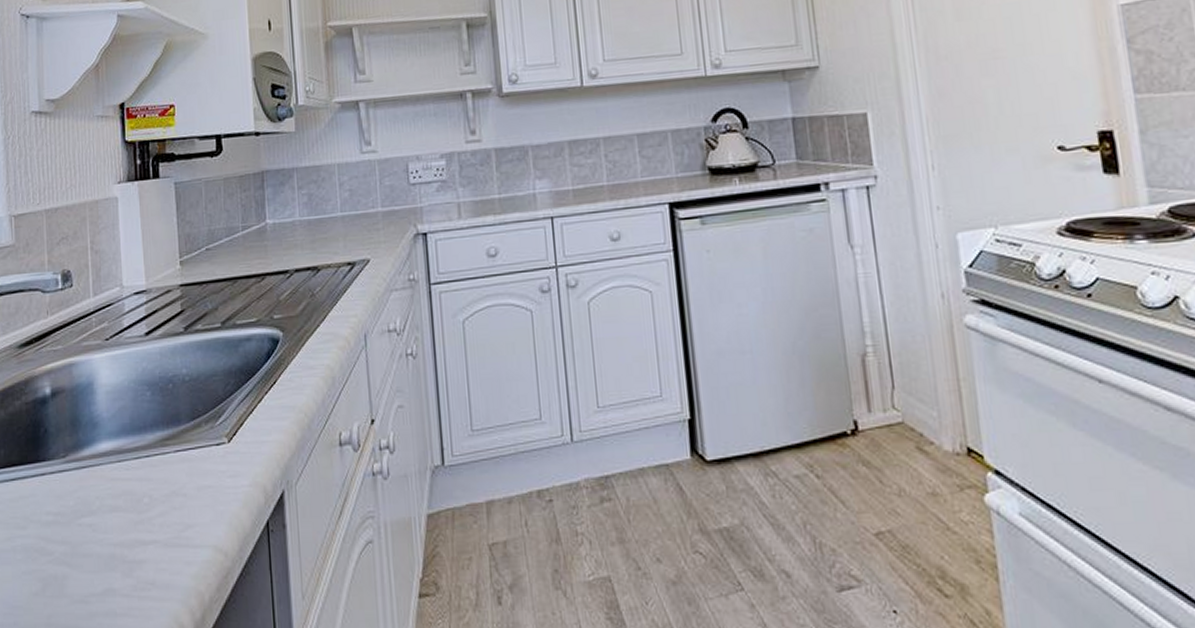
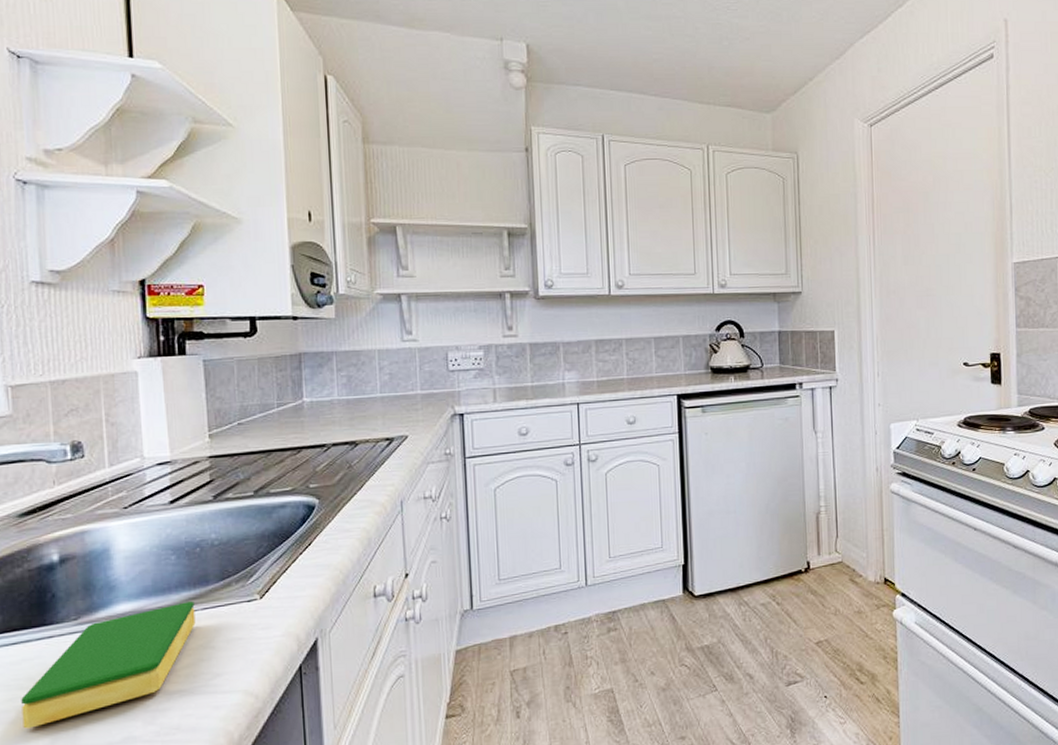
dish sponge: none [18,443,169,571] -> present [21,602,196,729]

